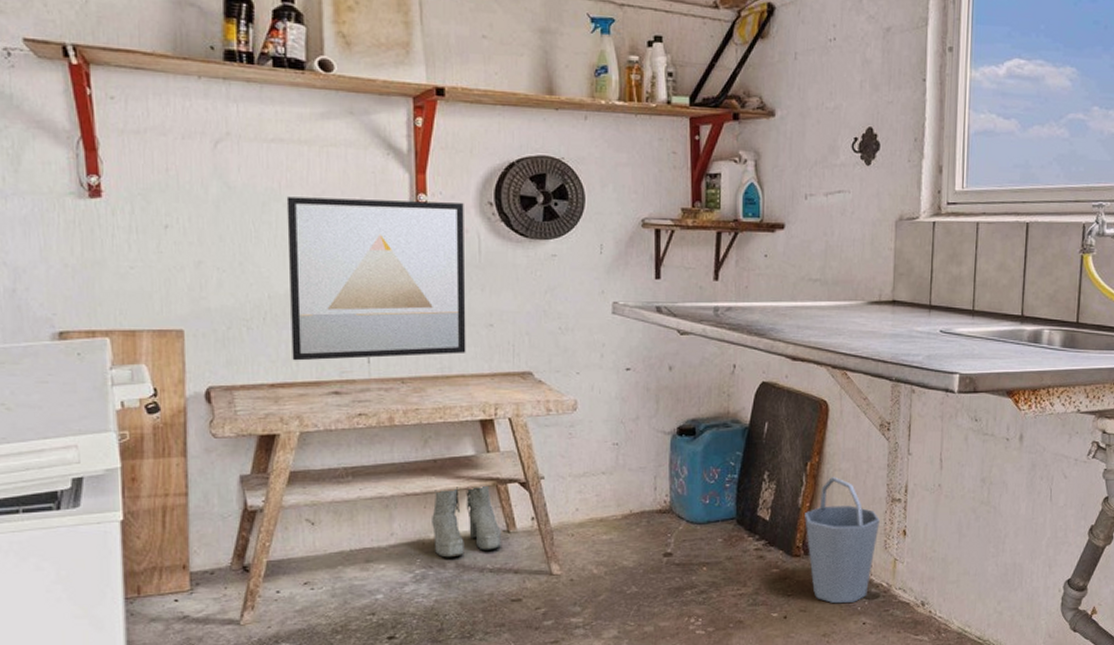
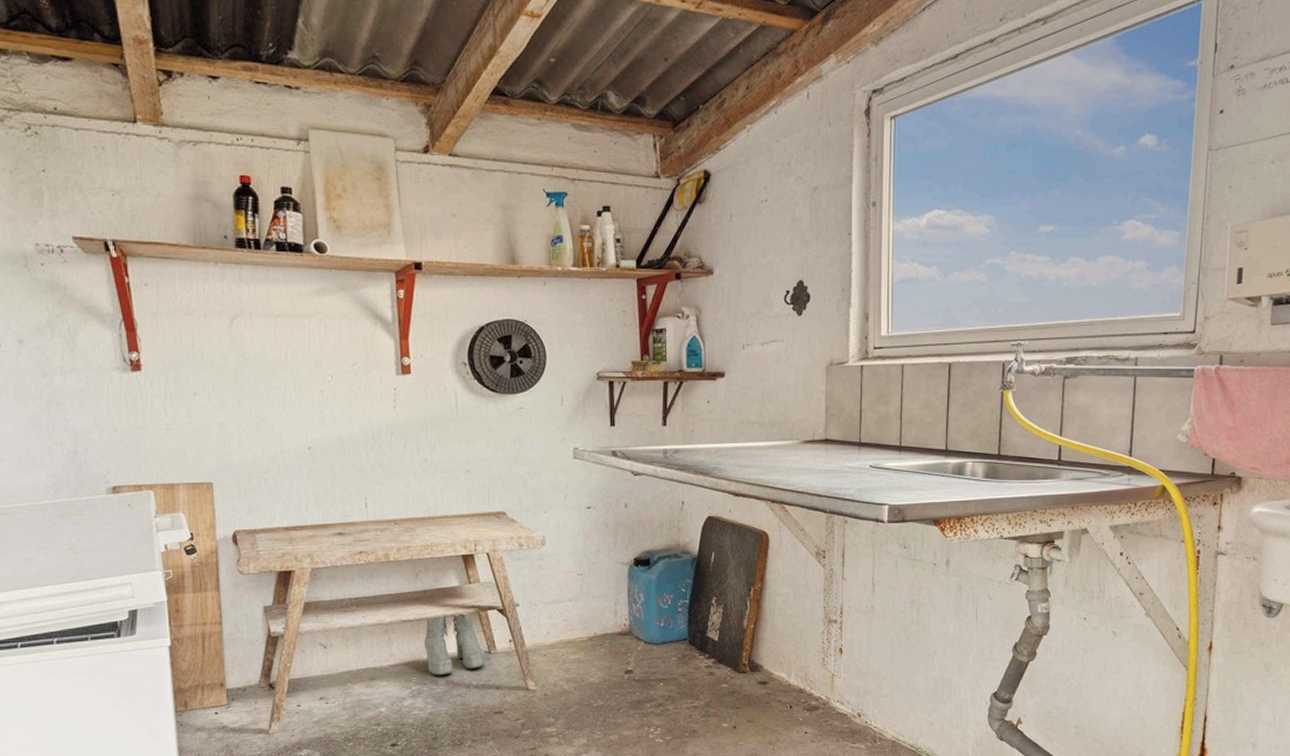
wall art: present [286,196,466,361] -> none [292,364,448,507]
bucket: present [805,476,880,604] -> none [750,600,818,715]

